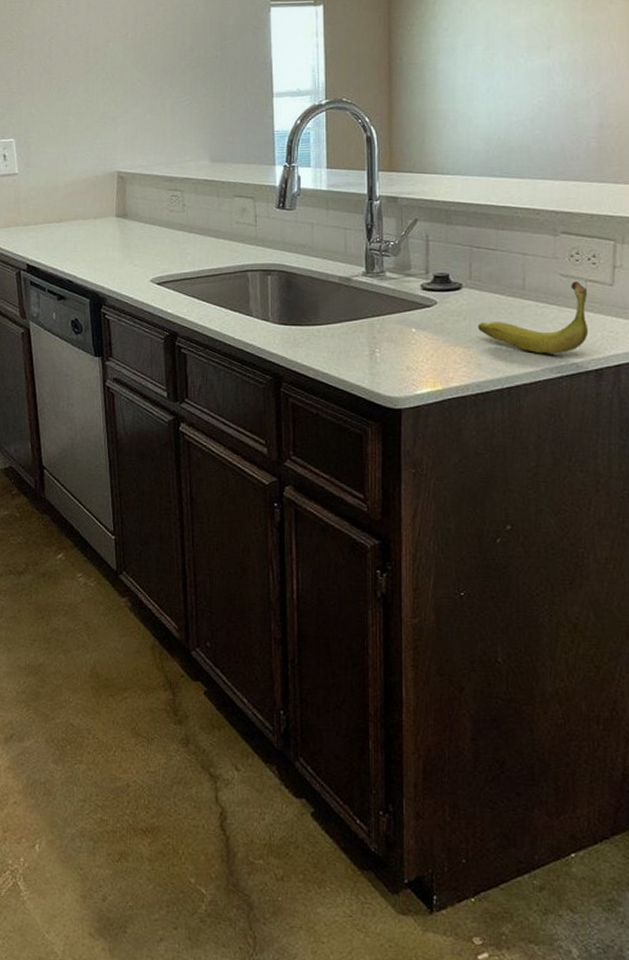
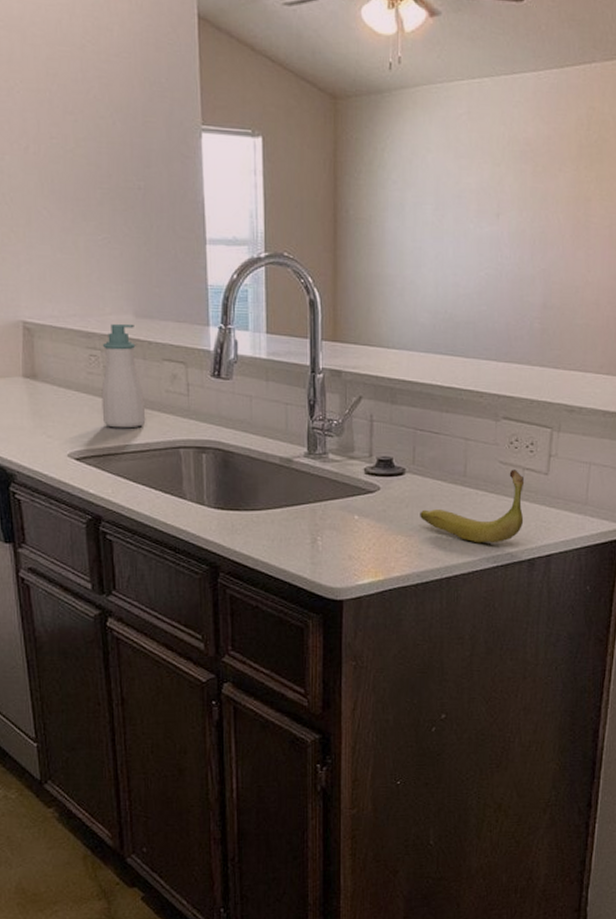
soap bottle: none [180,168,218,256] -> present [101,323,146,429]

